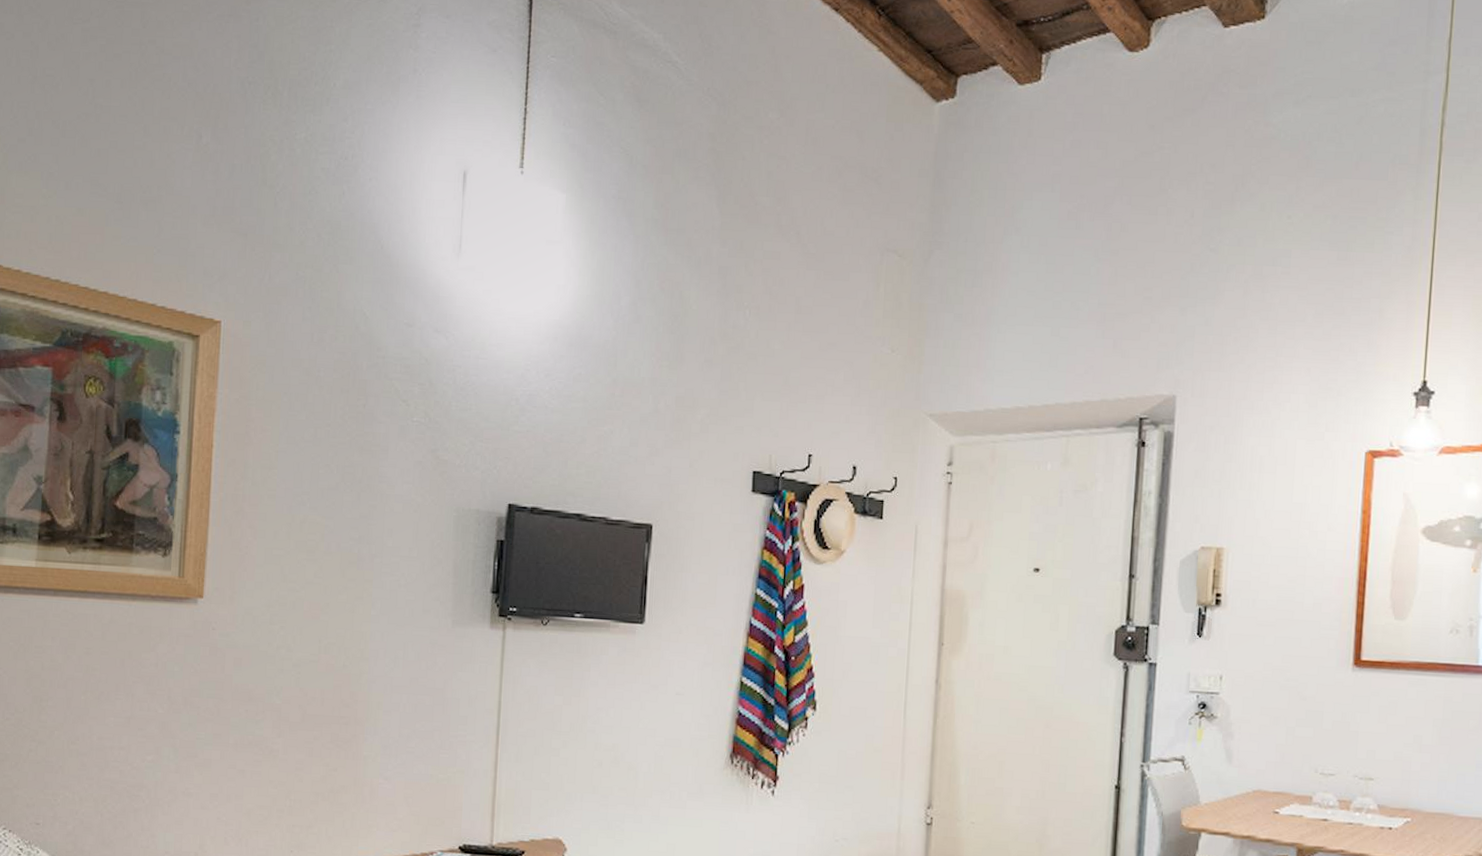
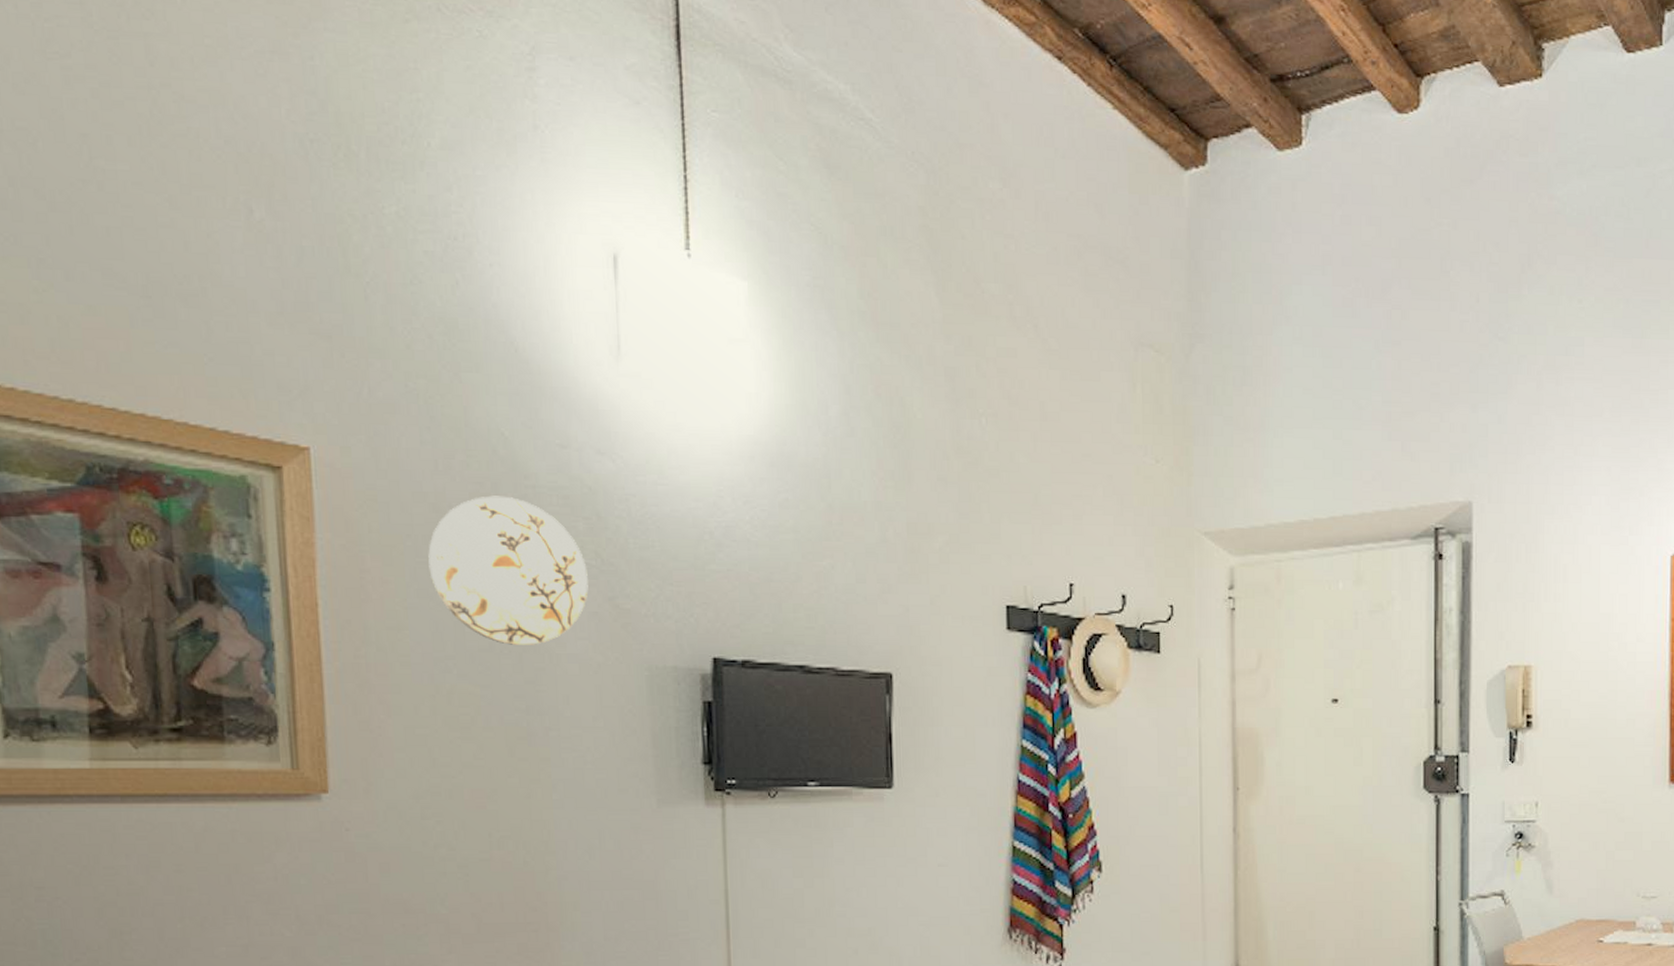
decorative plate: none [298,363,418,486] -> present [428,495,589,645]

